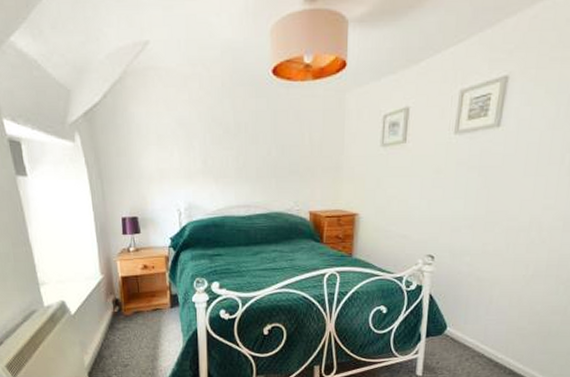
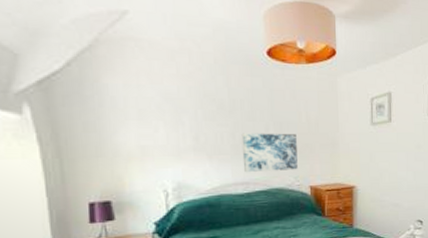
wall art: none [245,156,298,196] -> present [241,133,298,173]

